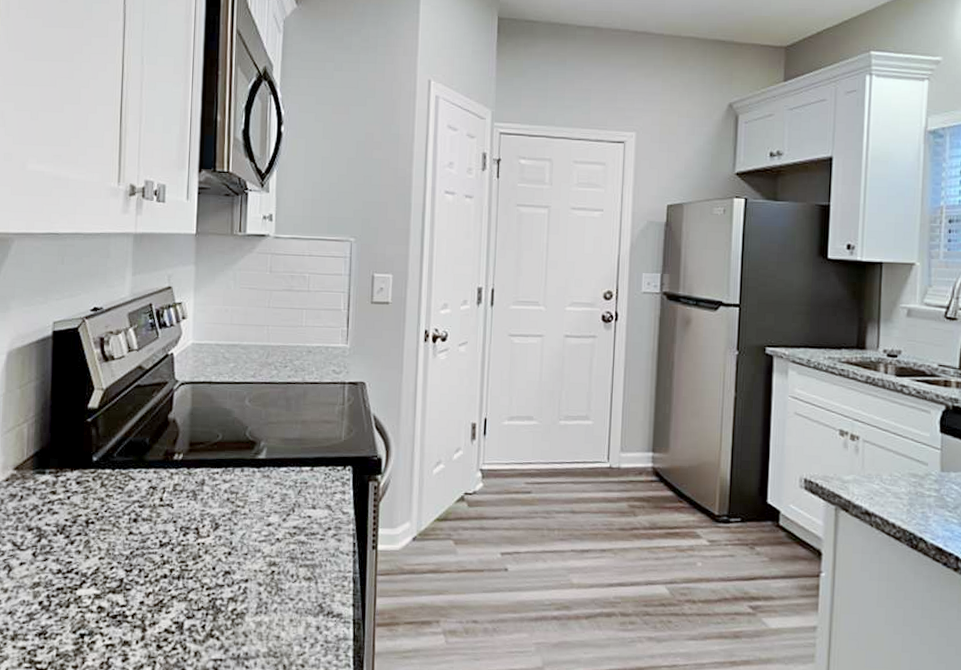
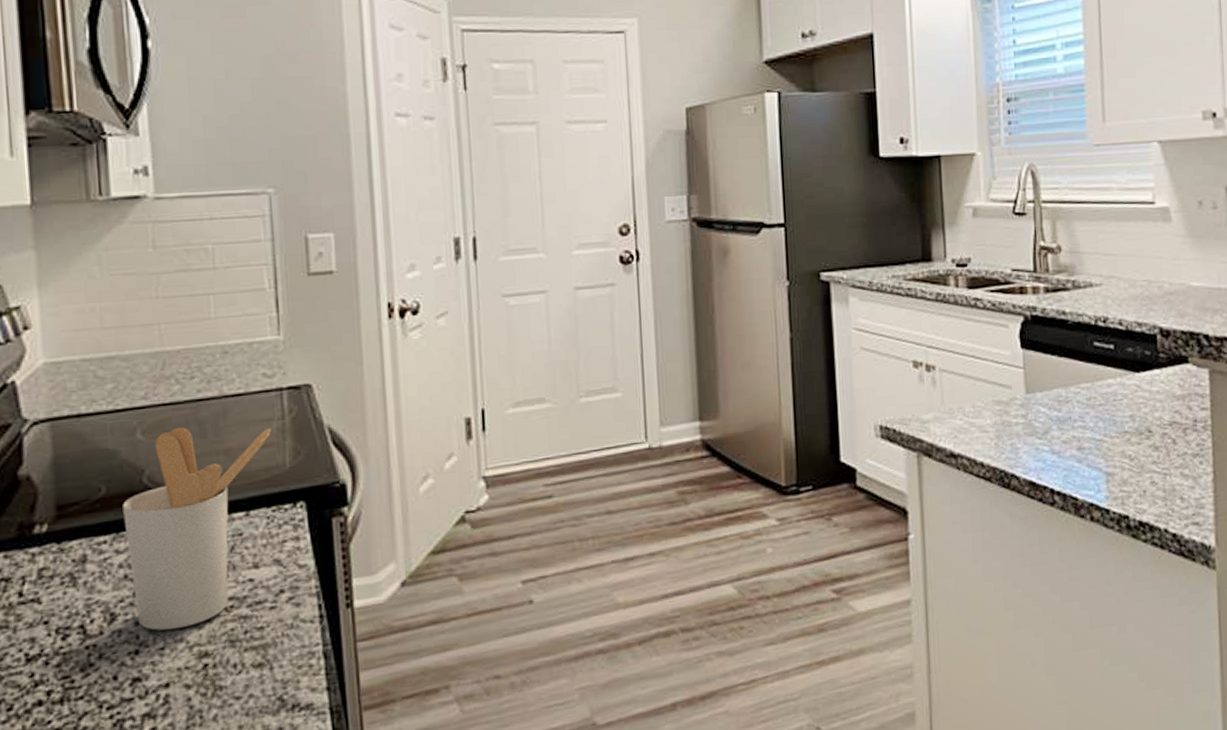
utensil holder: none [231,400,334,543] -> present [123,426,271,631]

